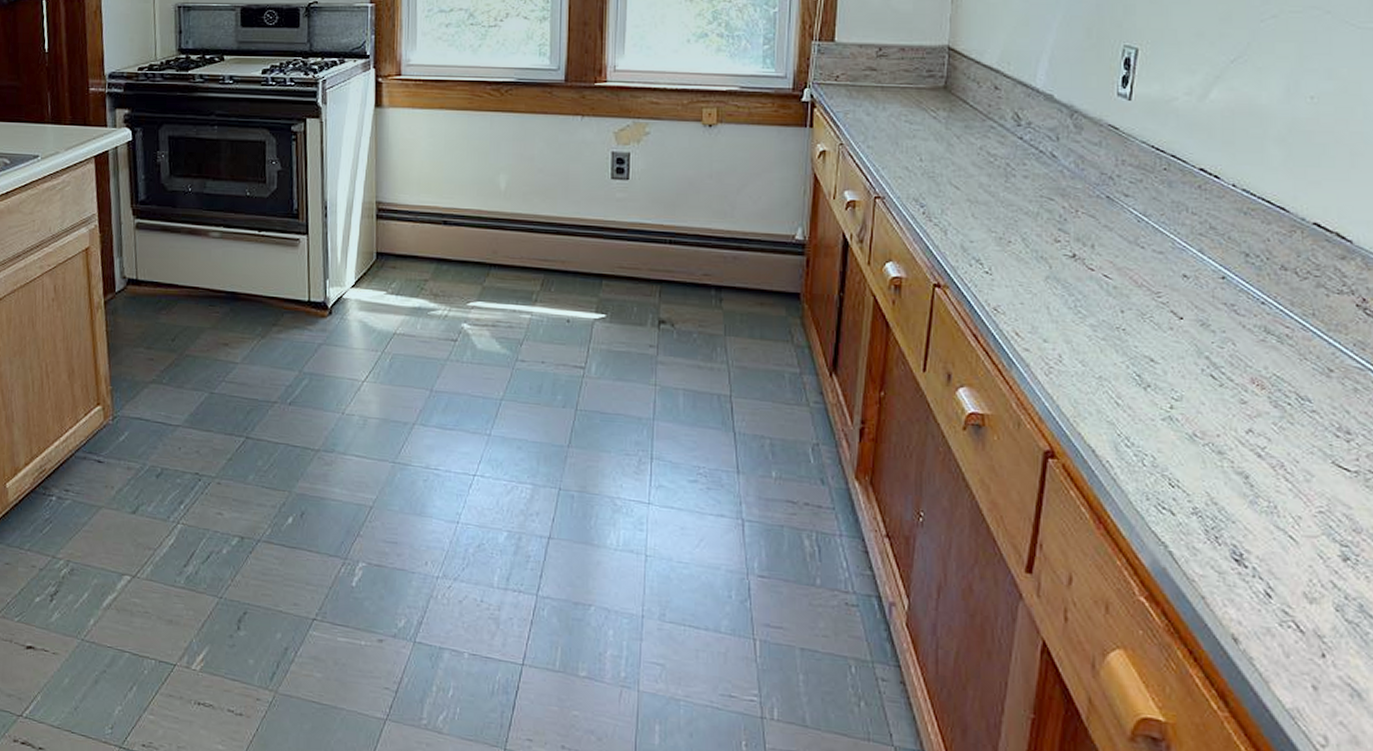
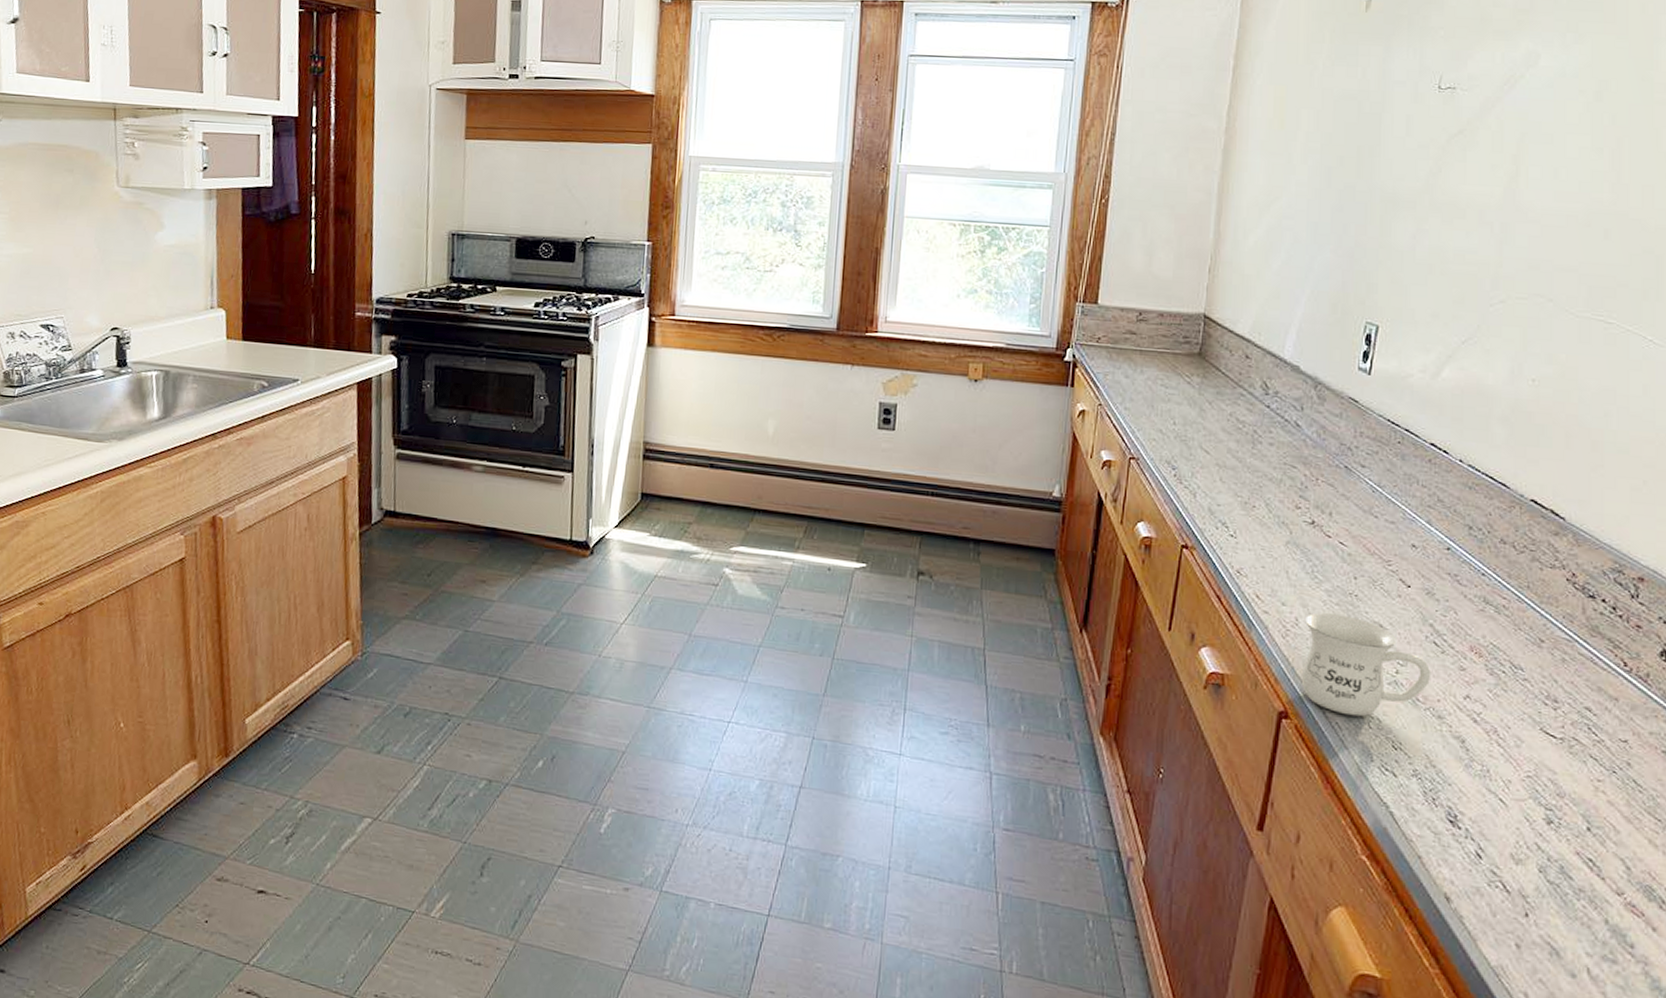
mug: none [1067,348,1209,454] -> present [1301,612,1432,717]

